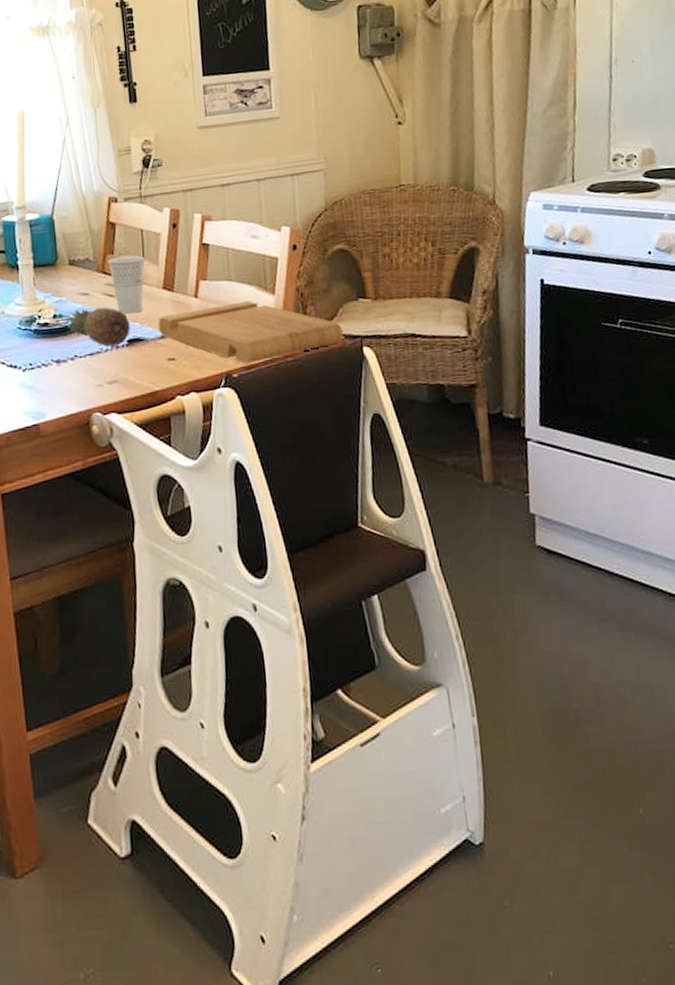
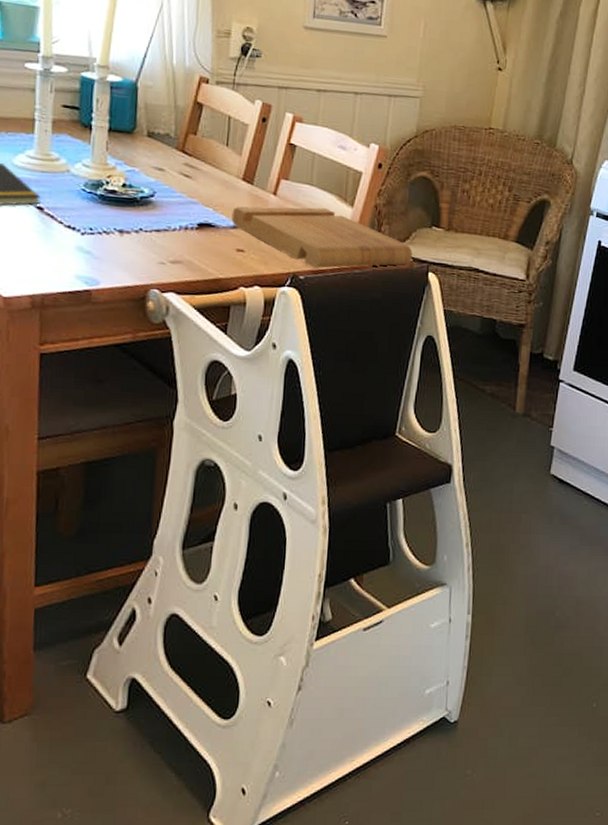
fruit: present [65,307,130,347] -> none [135,183,203,227]
cup: present [107,255,146,314] -> none [189,138,229,198]

